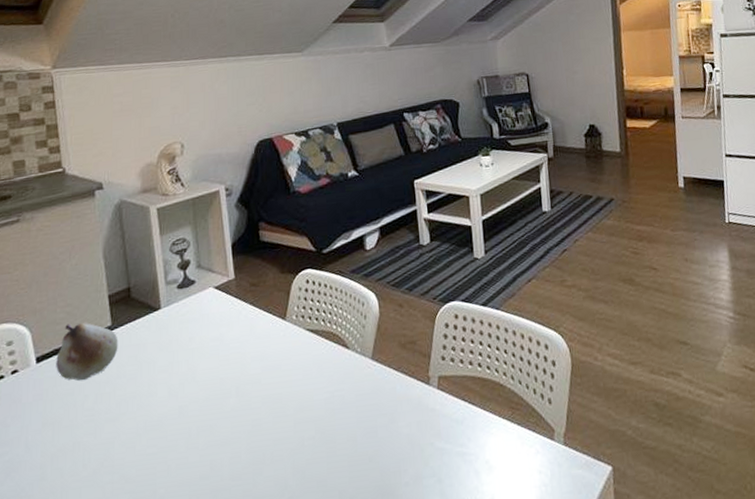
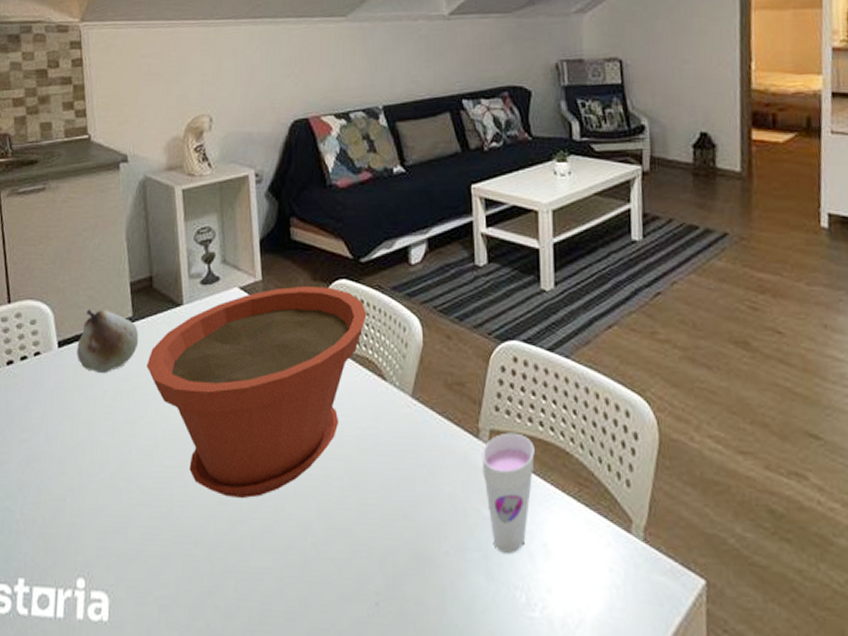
plant pot: none [127,277,330,472] -> present [147,285,367,498]
cup: none [432,375,476,476] -> present [481,432,535,555]

